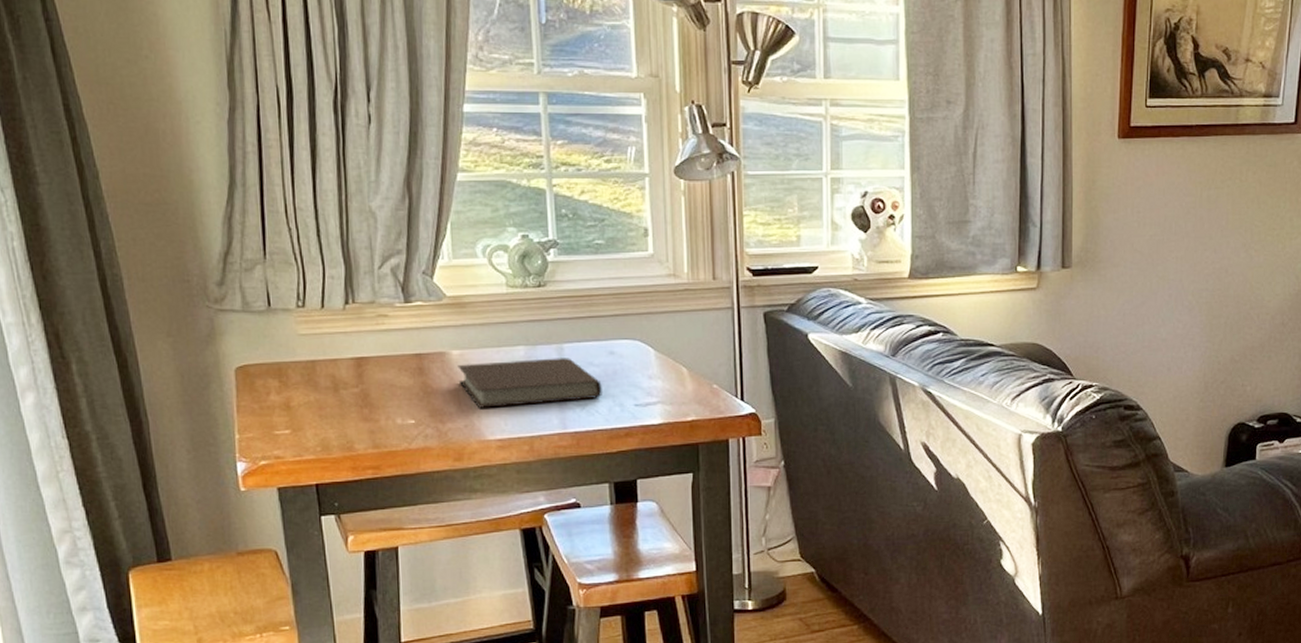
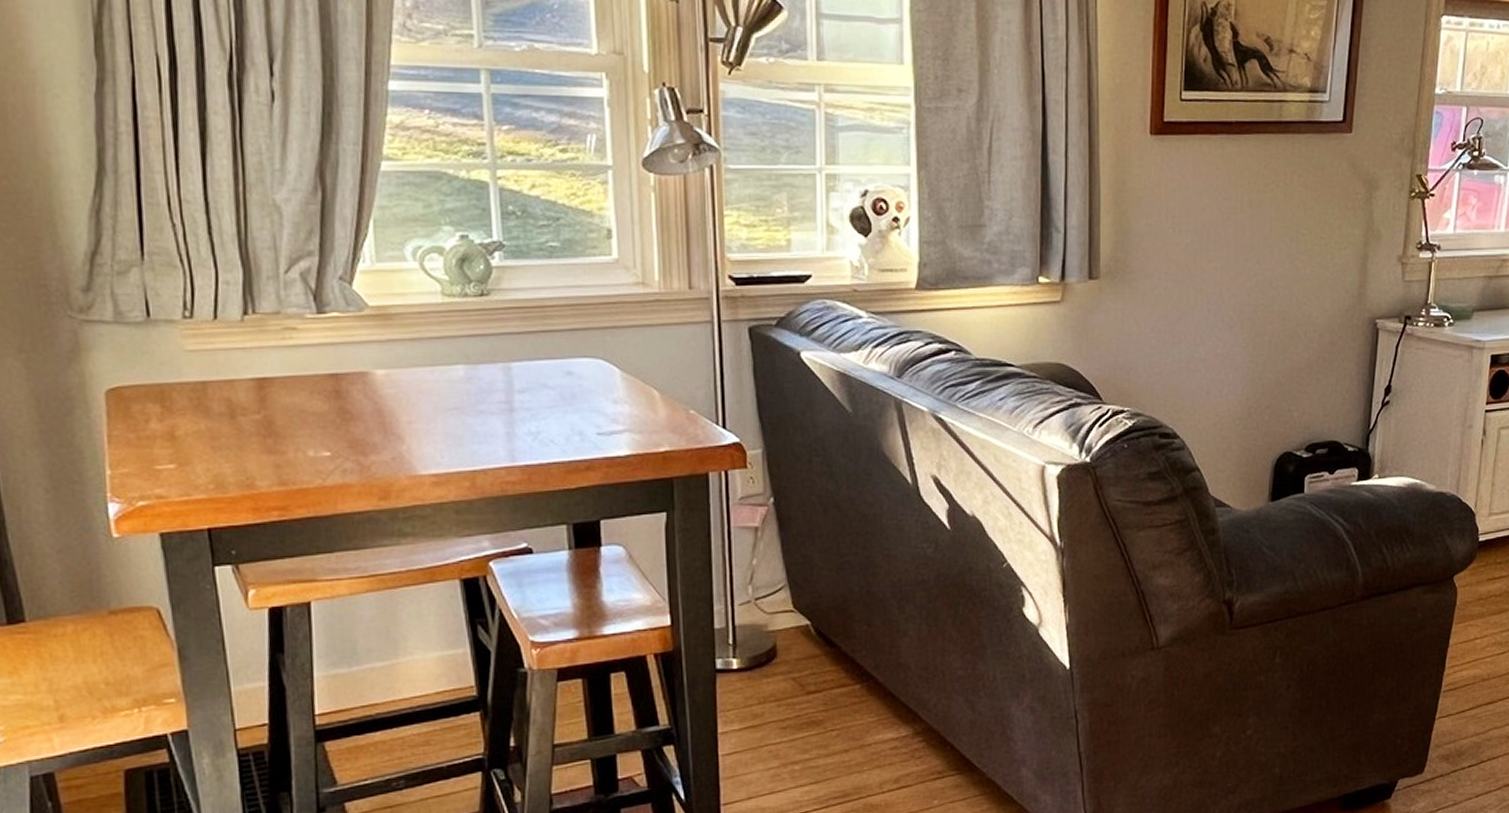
notebook: present [457,358,602,408] -> none [383,379,558,438]

